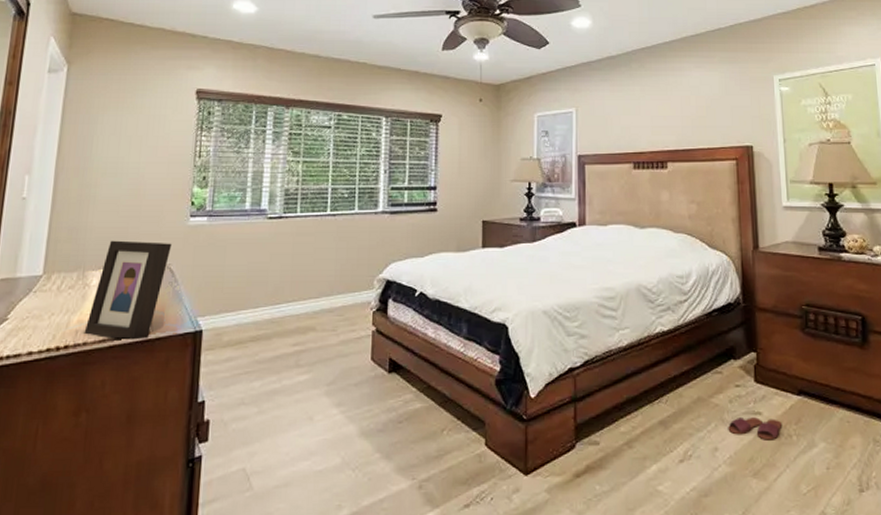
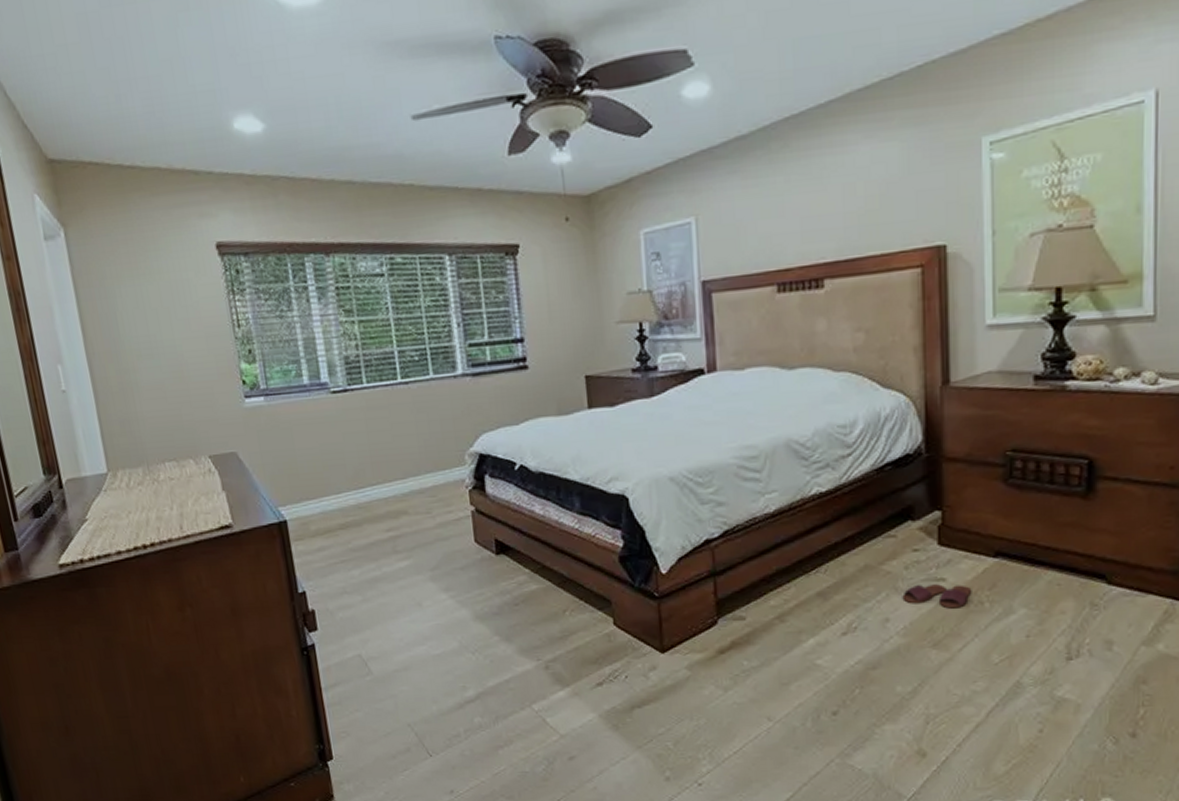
picture frame: present [84,240,172,340] -> none [165,429,234,535]

